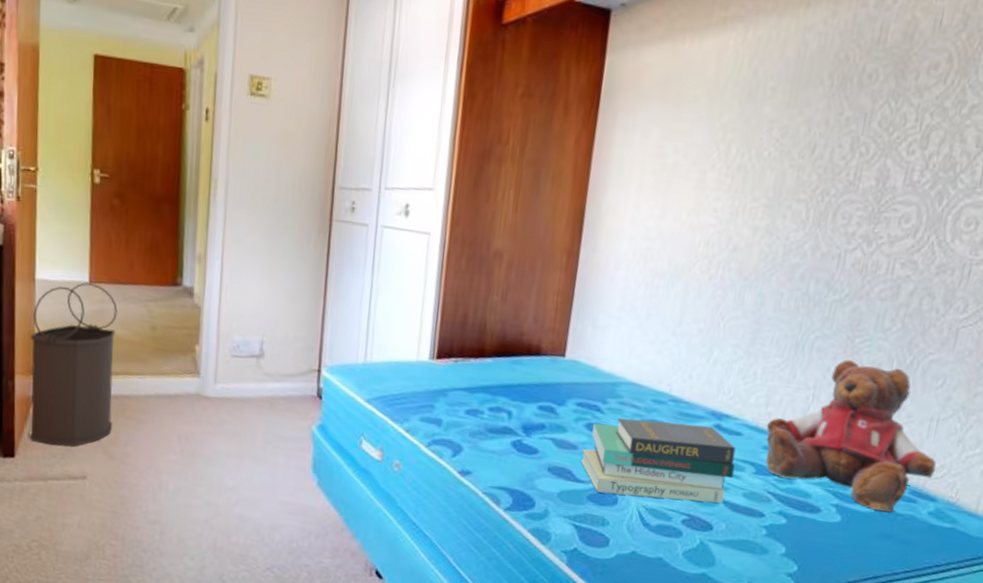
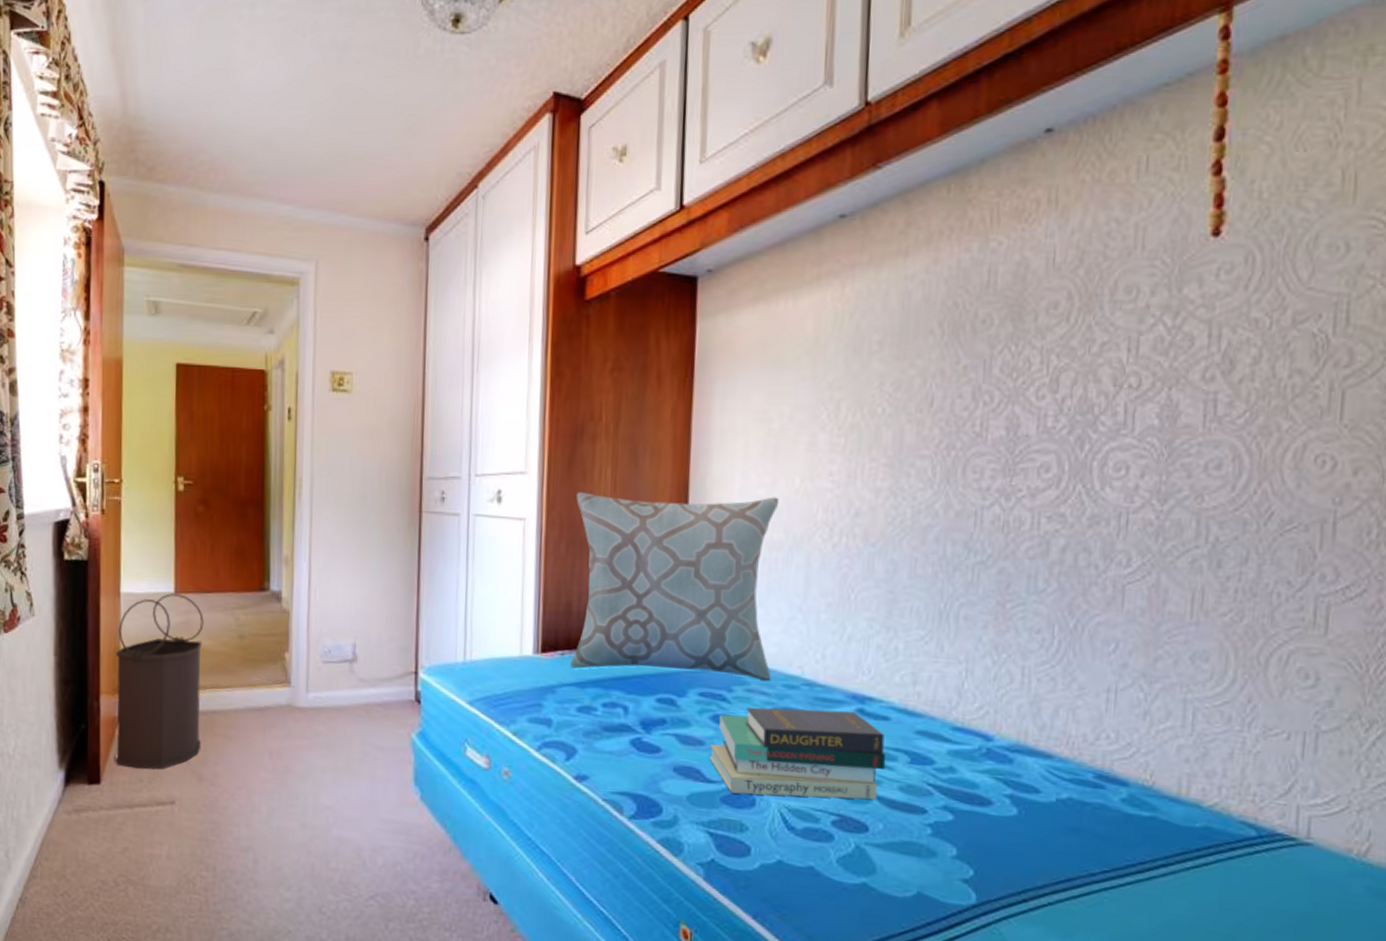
pillow: none [462,211,667,395] -> present [570,492,780,681]
teddy bear: present [765,359,936,512] -> none [916,627,1123,801]

